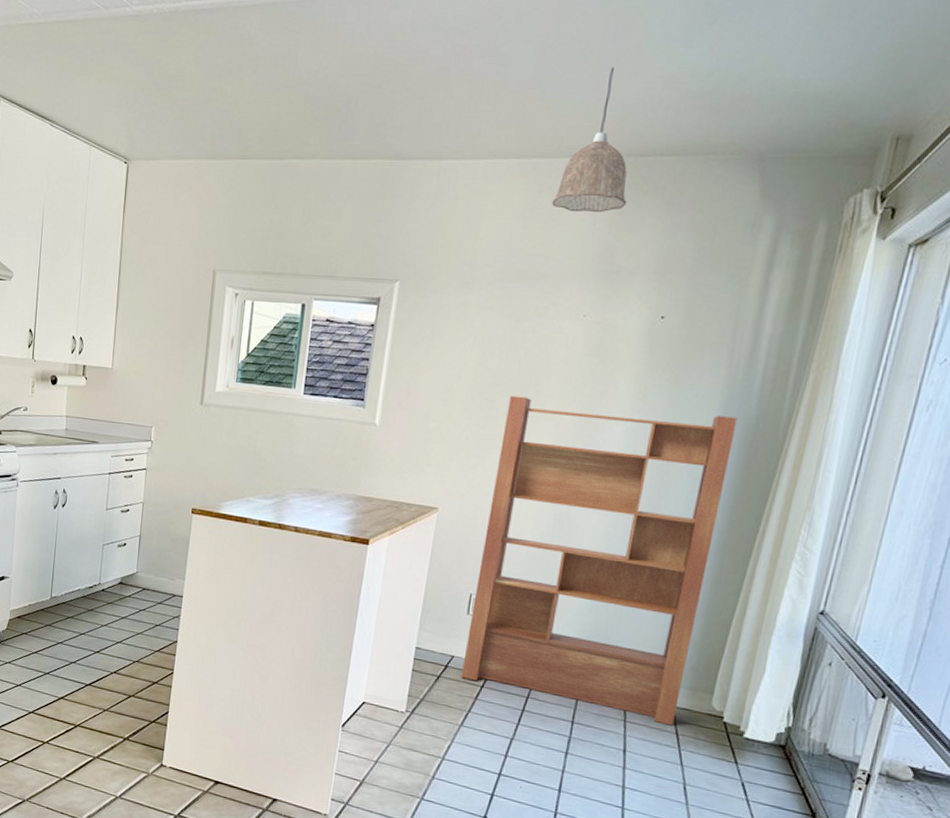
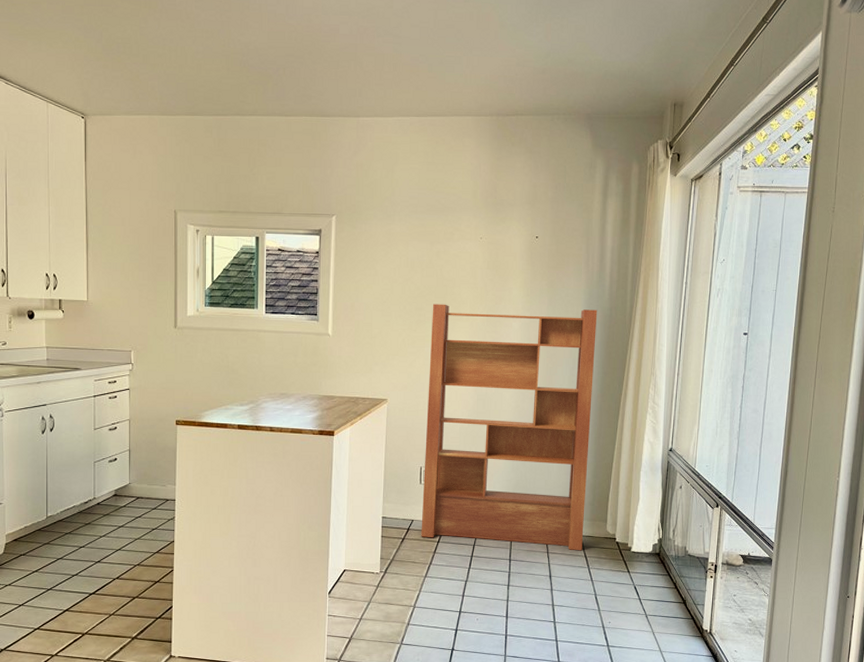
pendant lamp: present [552,67,627,213] -> none [447,48,502,159]

